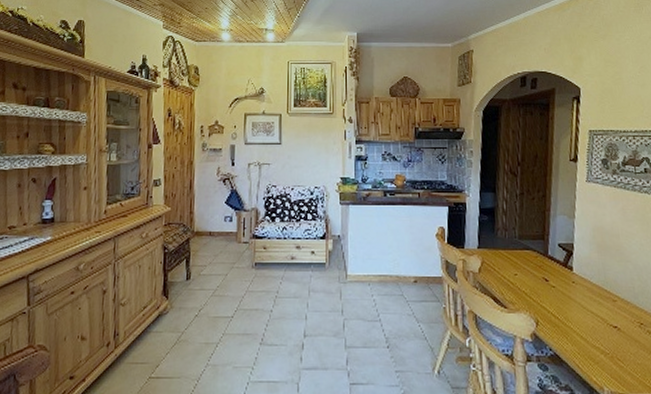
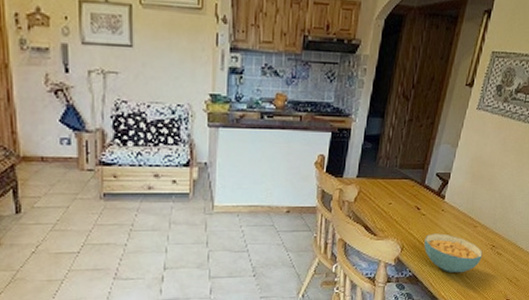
cereal bowl: none [560,307,631,355] -> present [424,233,483,273]

